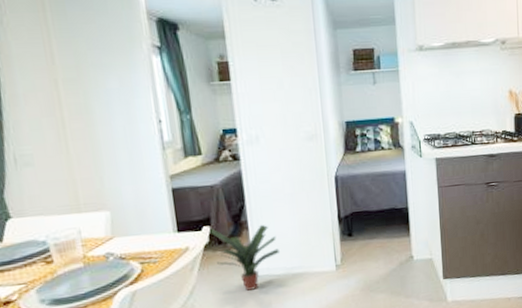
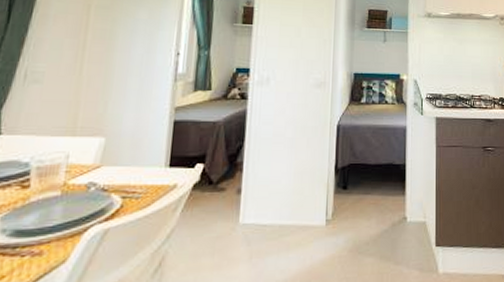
potted plant: present [206,224,281,291] -> none [200,165,271,240]

